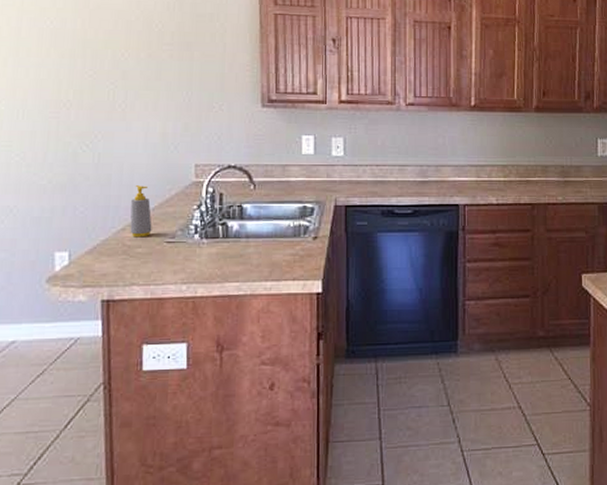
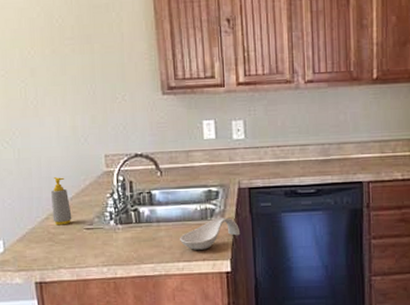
spoon rest: none [269,234,334,269] -> present [180,216,241,250]

